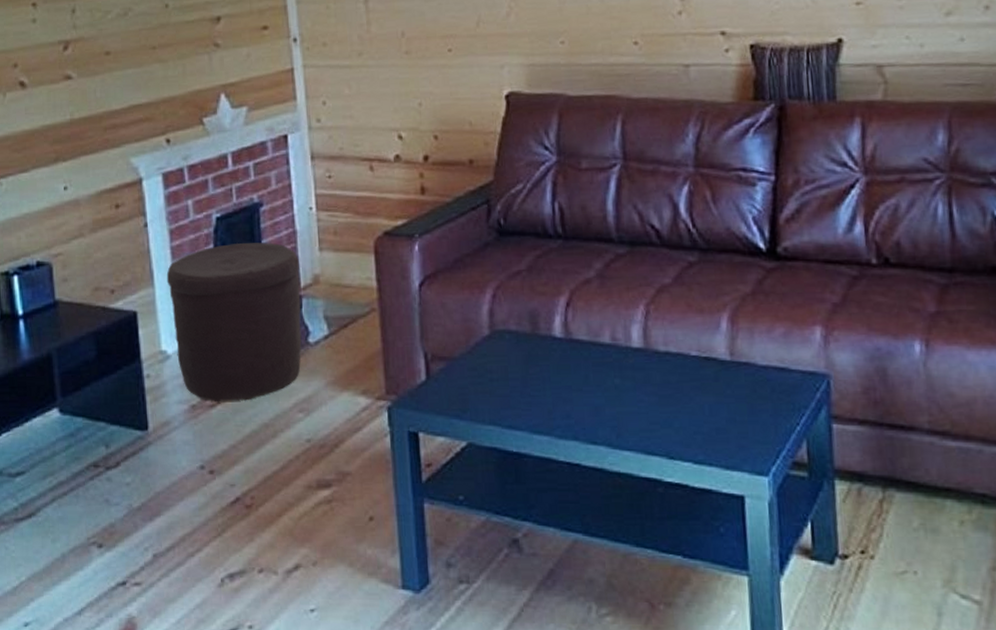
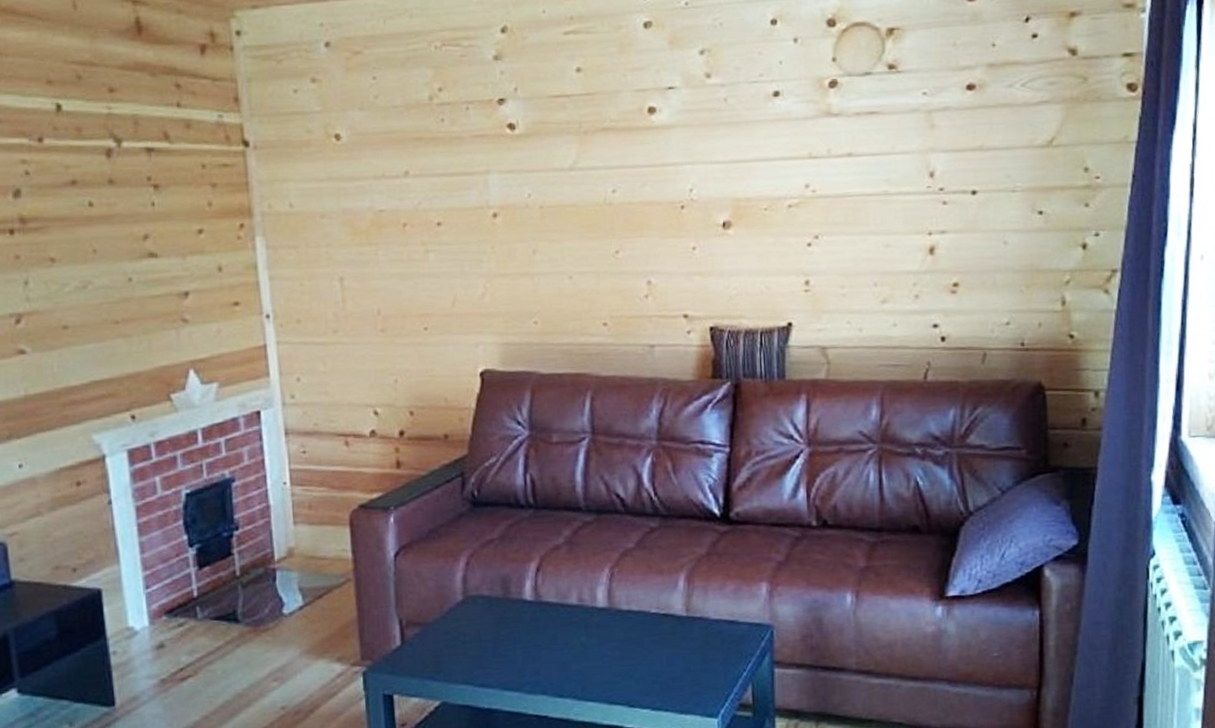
basket: present [166,242,302,401] -> none [133,517,276,675]

